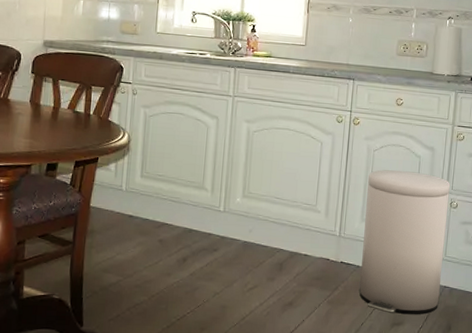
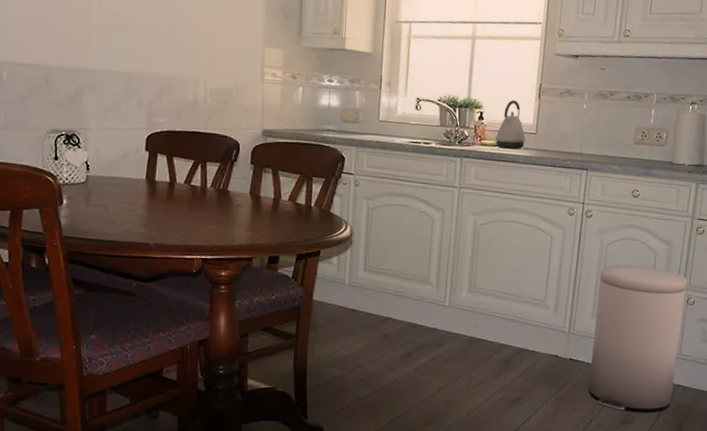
kettle: none [266,13,296,60] -> present [495,99,526,150]

